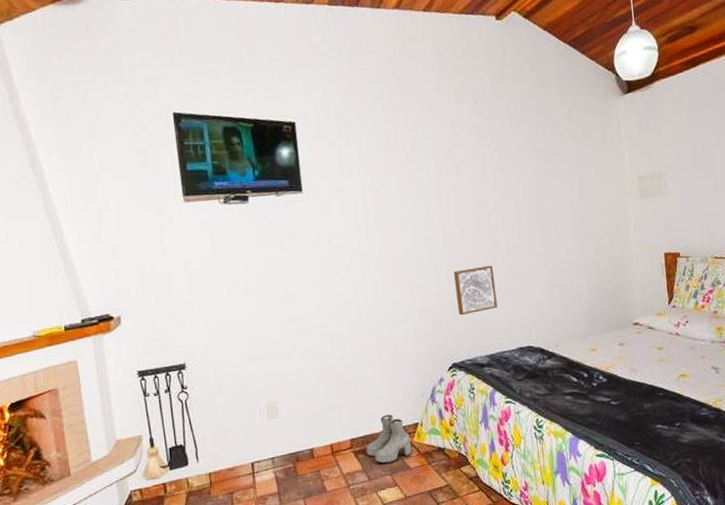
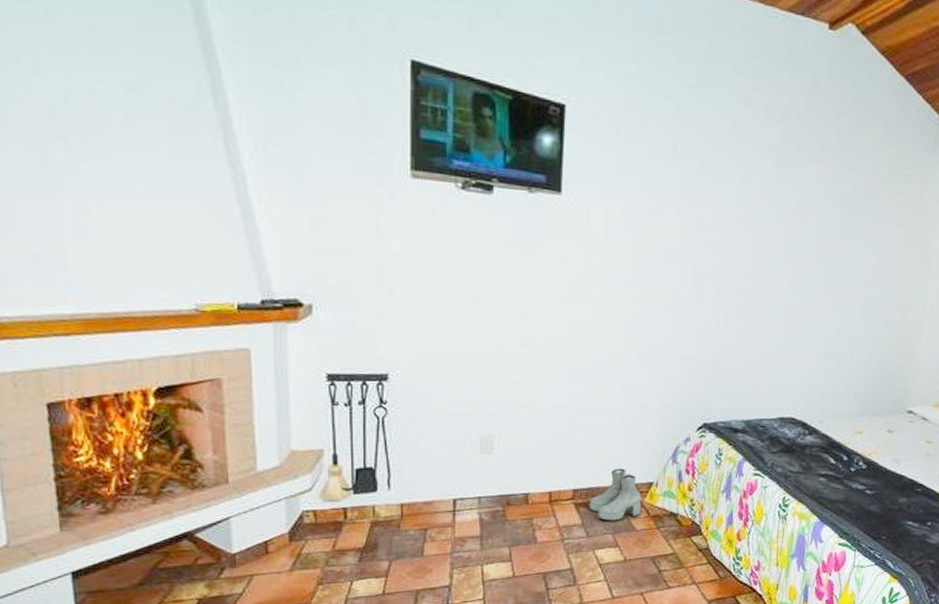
wall art: present [453,265,498,316] -> none [720,319,769,372]

